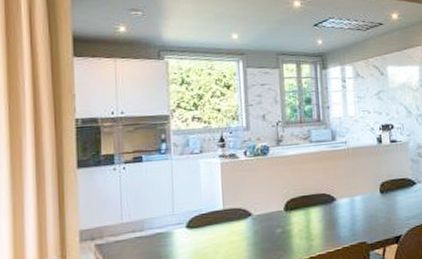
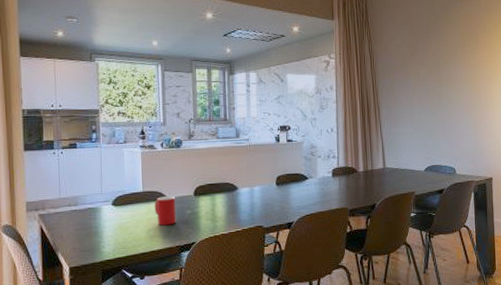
cup: none [238,213,265,249] -> present [155,196,177,226]

